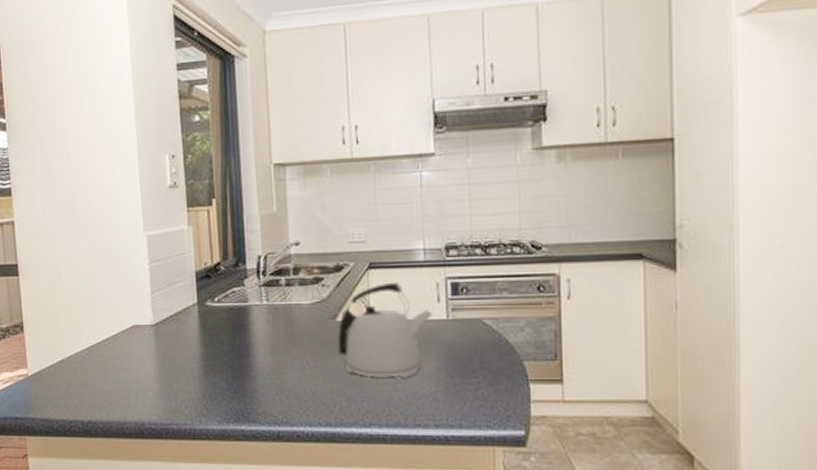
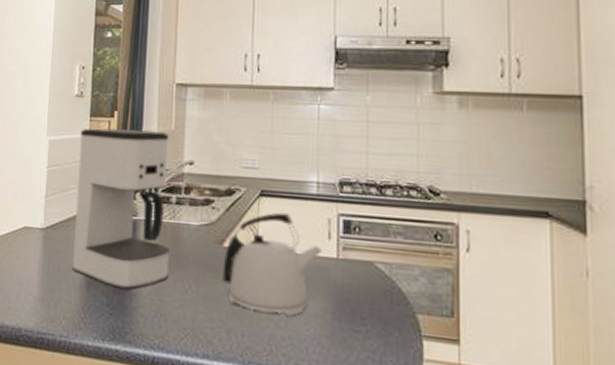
coffee maker: none [179,215,285,373] -> present [72,128,171,290]

